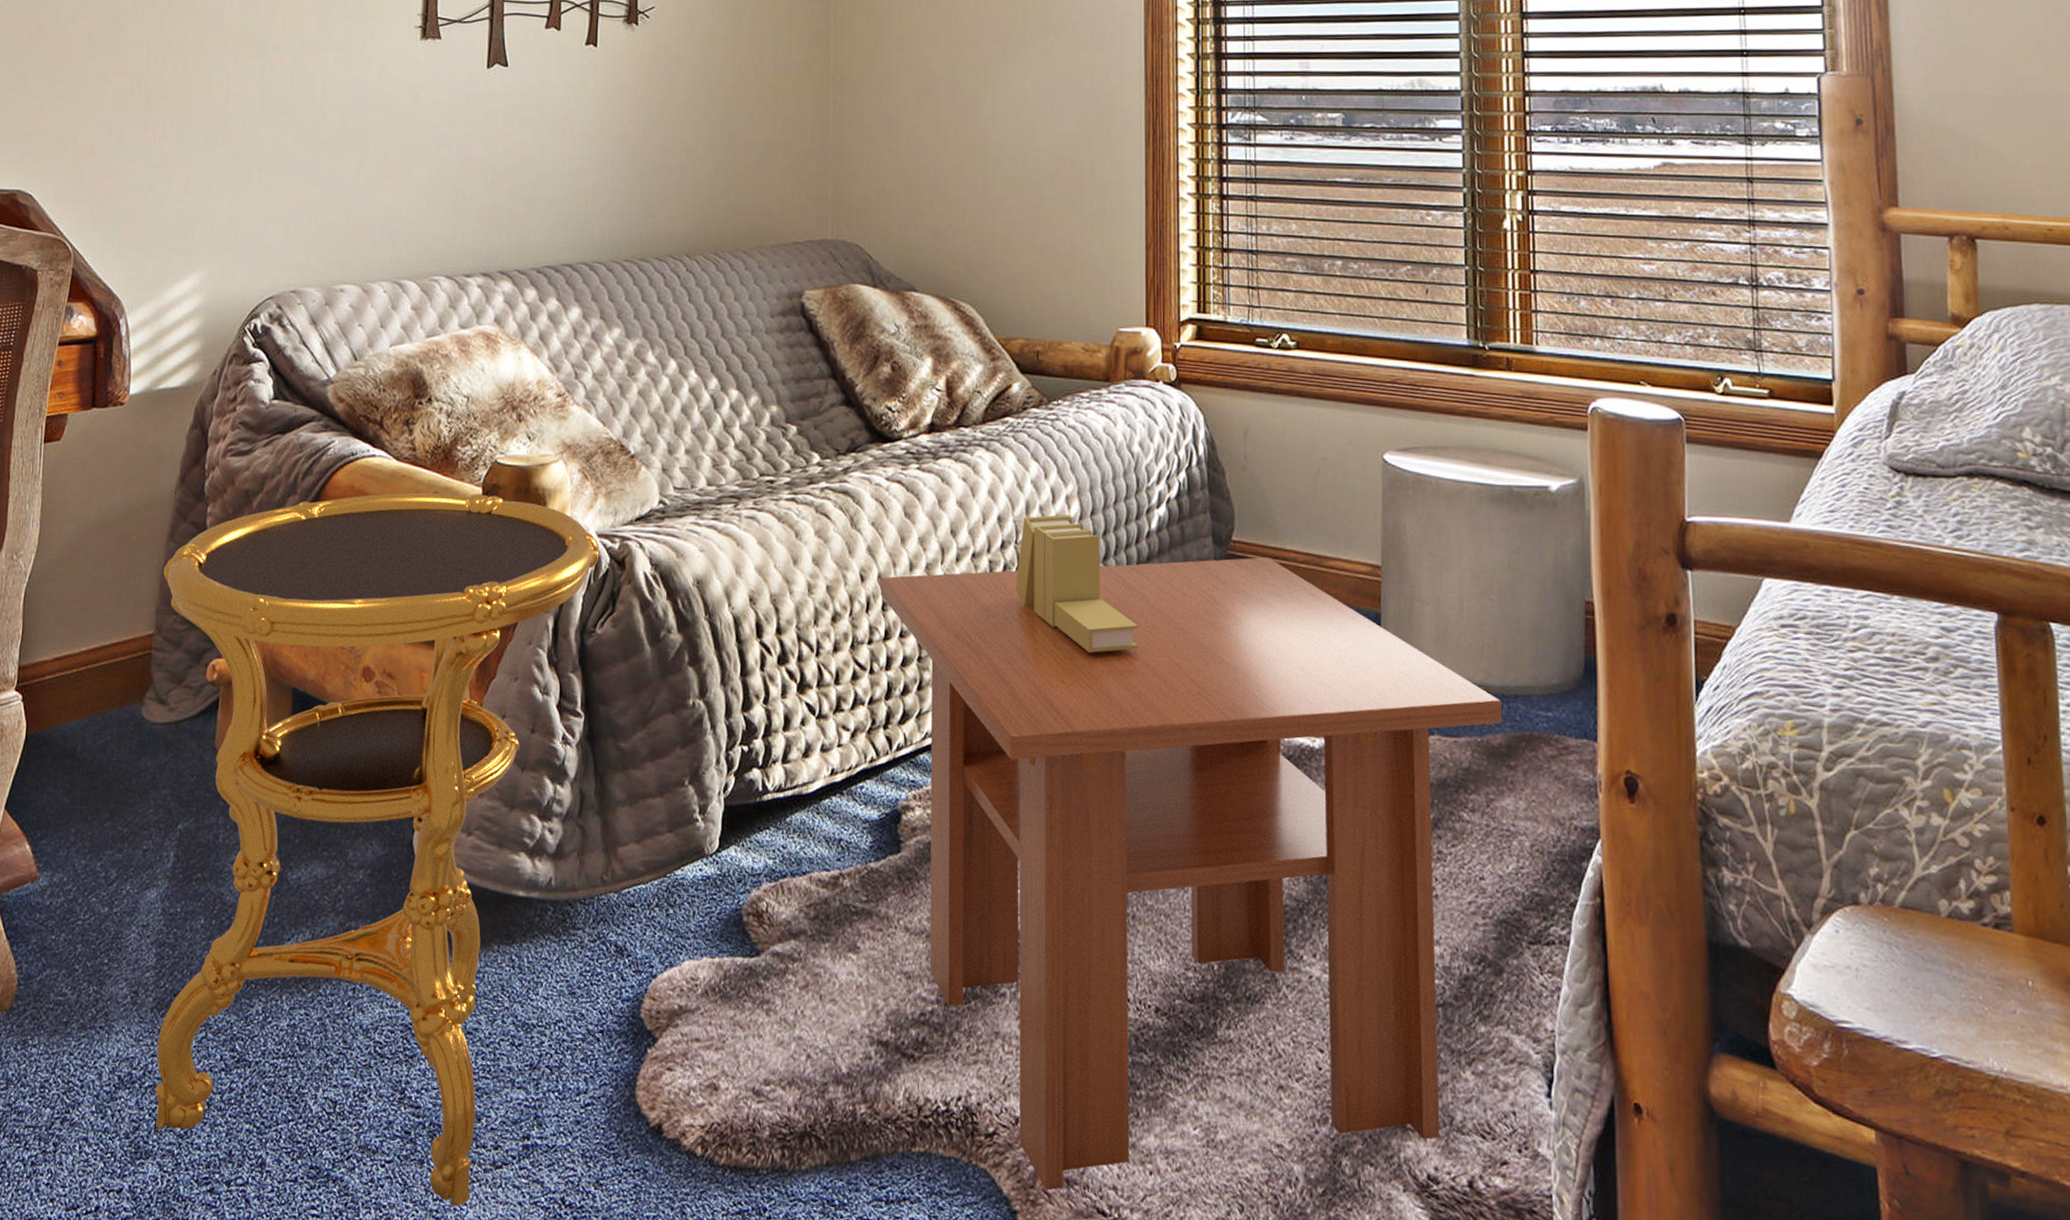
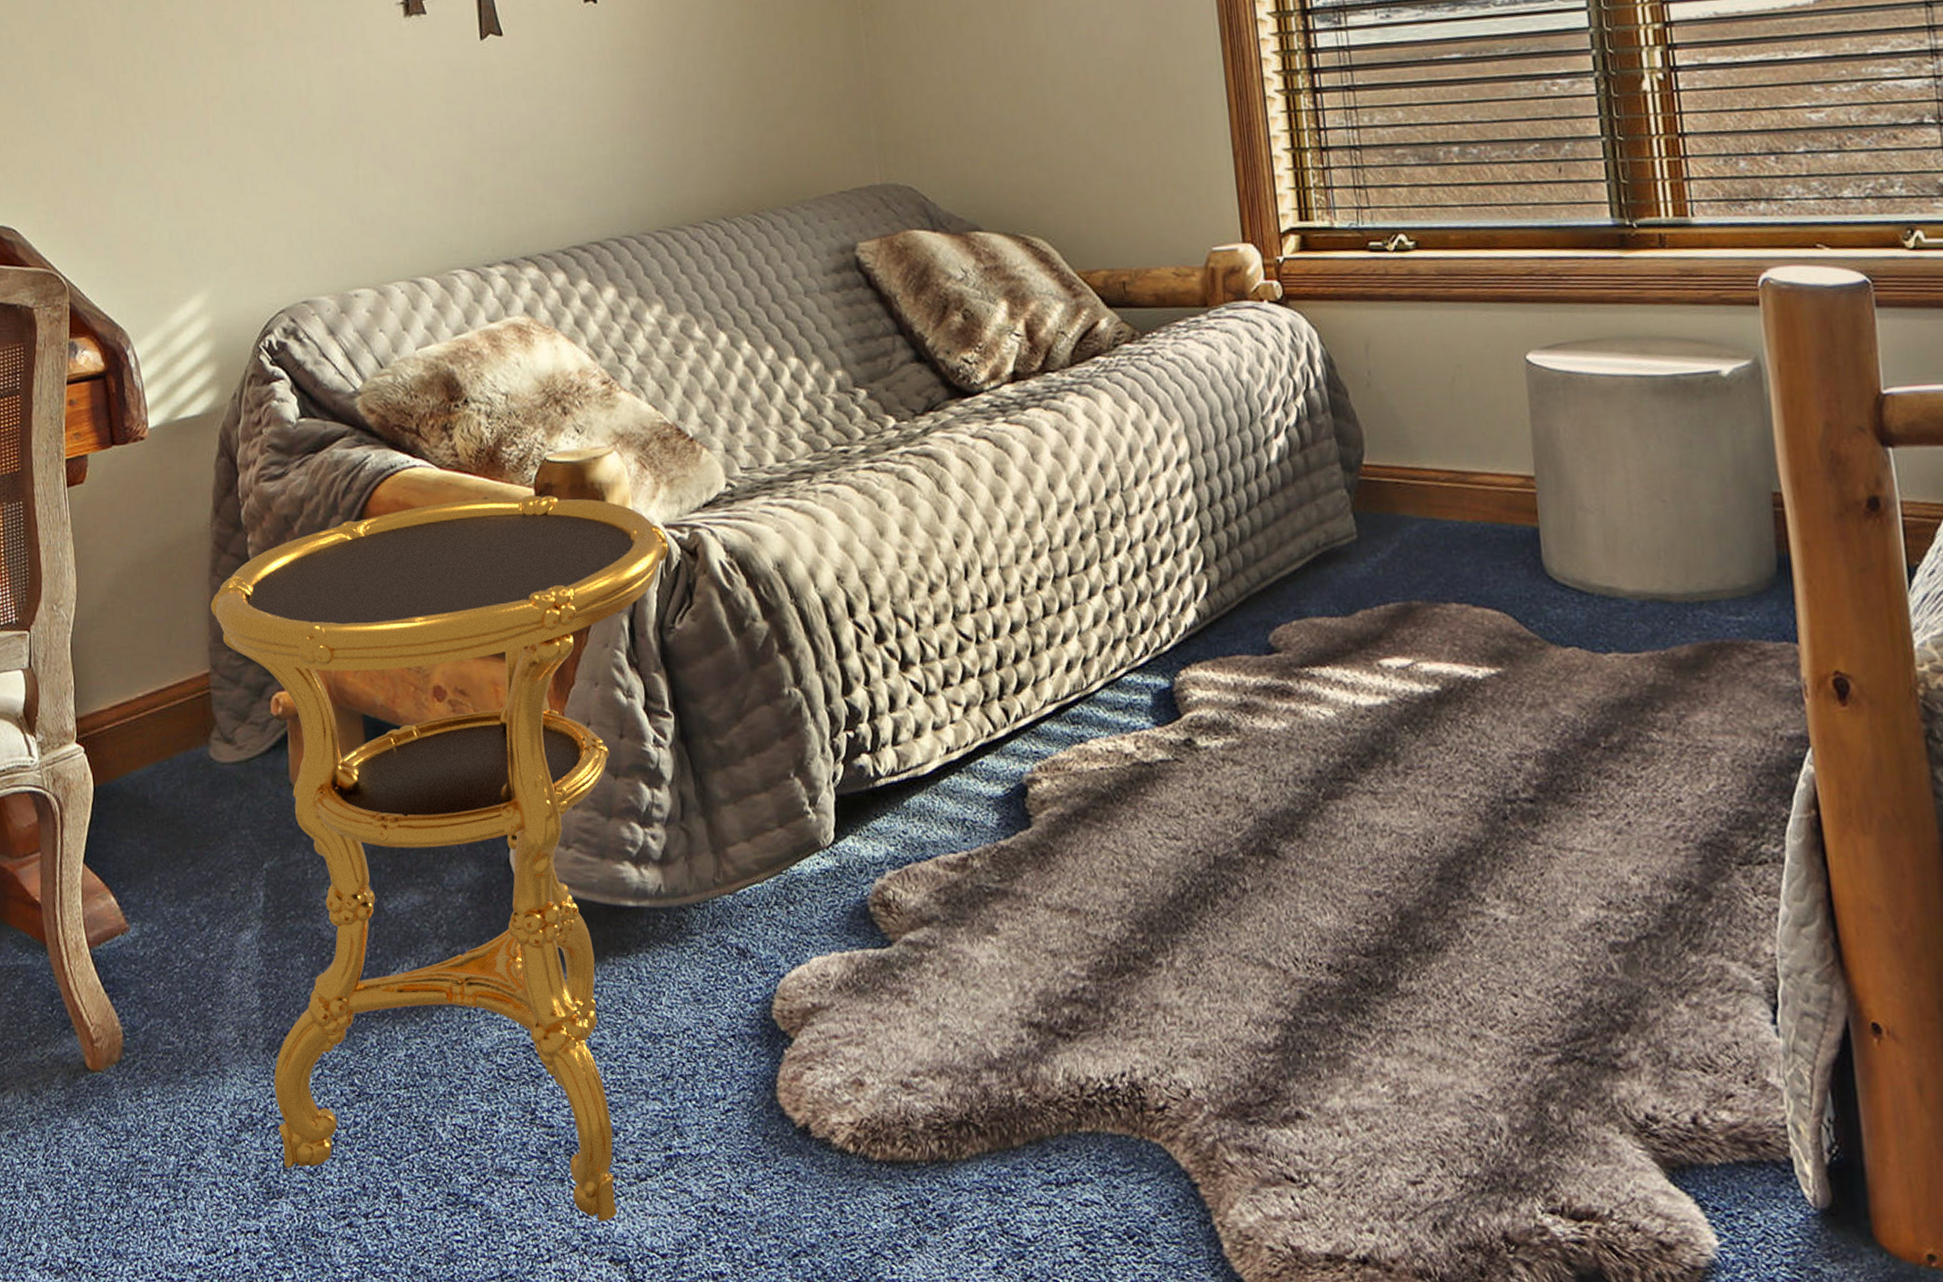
coffee table: present [880,557,1502,1191] -> none [976,479,1687,1161]
books: present [1015,514,1138,653] -> none [1126,454,1269,600]

